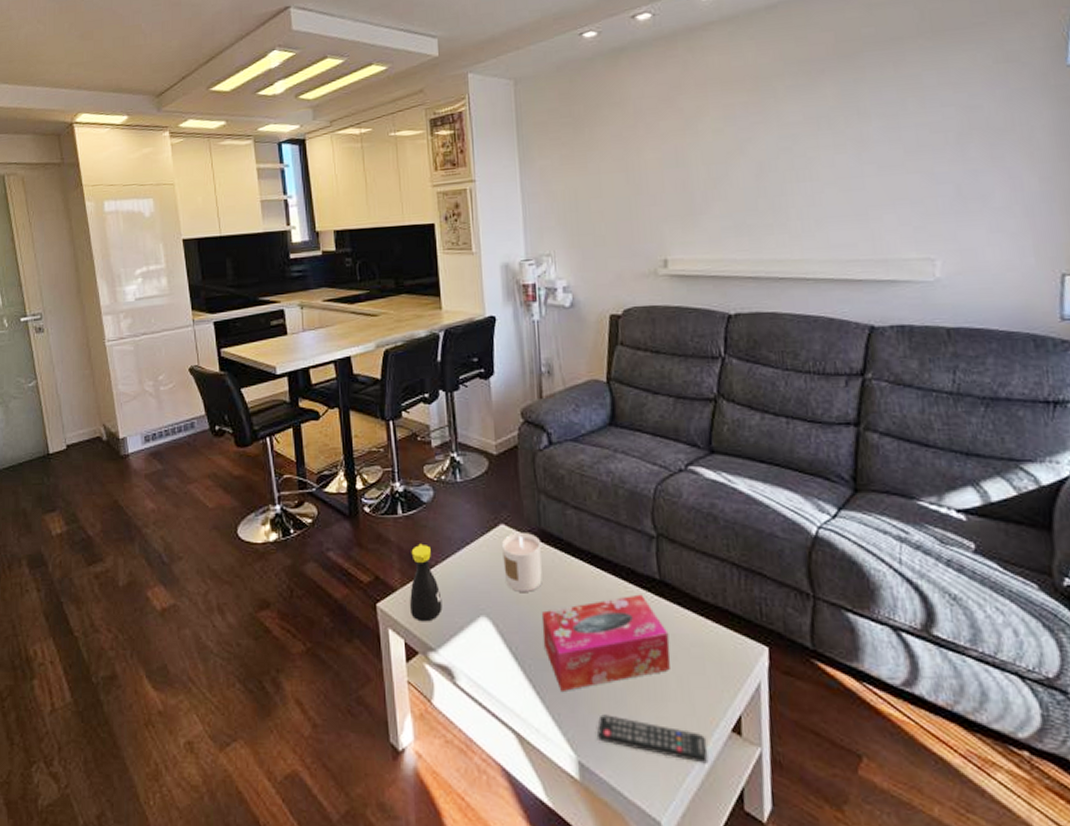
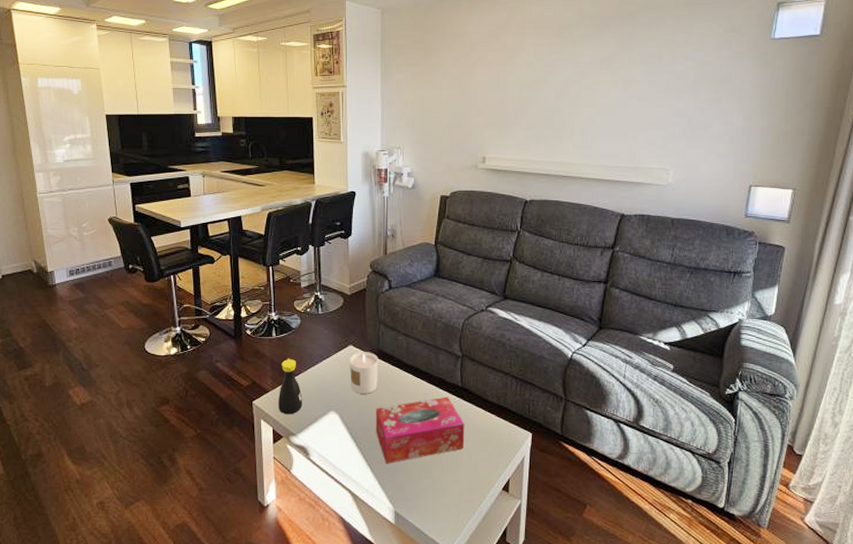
remote control: present [597,714,709,764] -> none [410,479,485,511]

